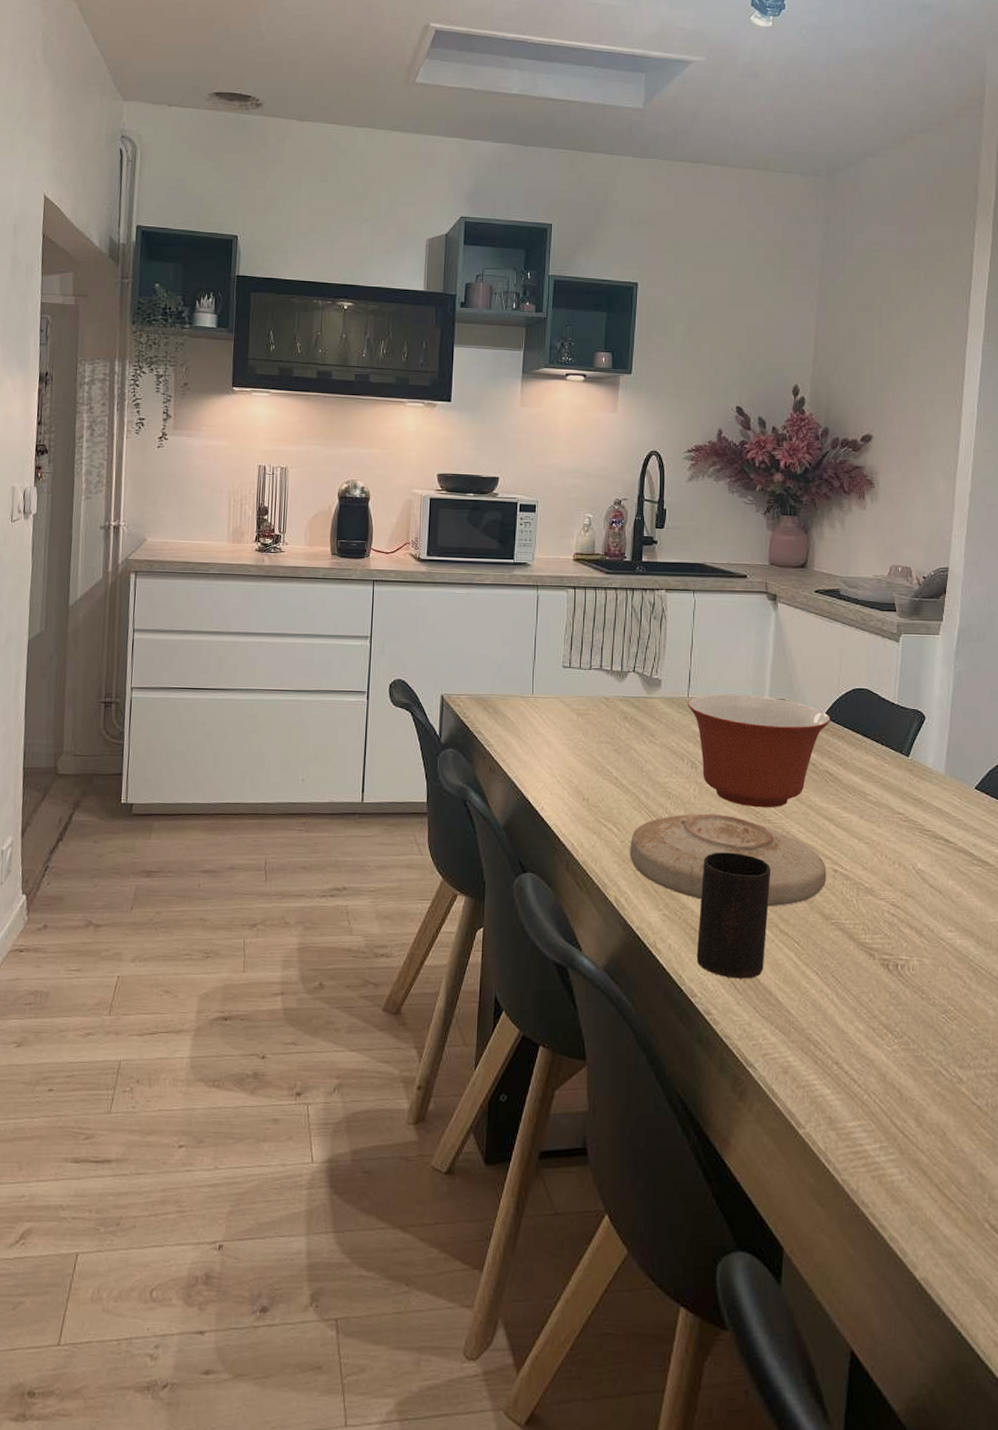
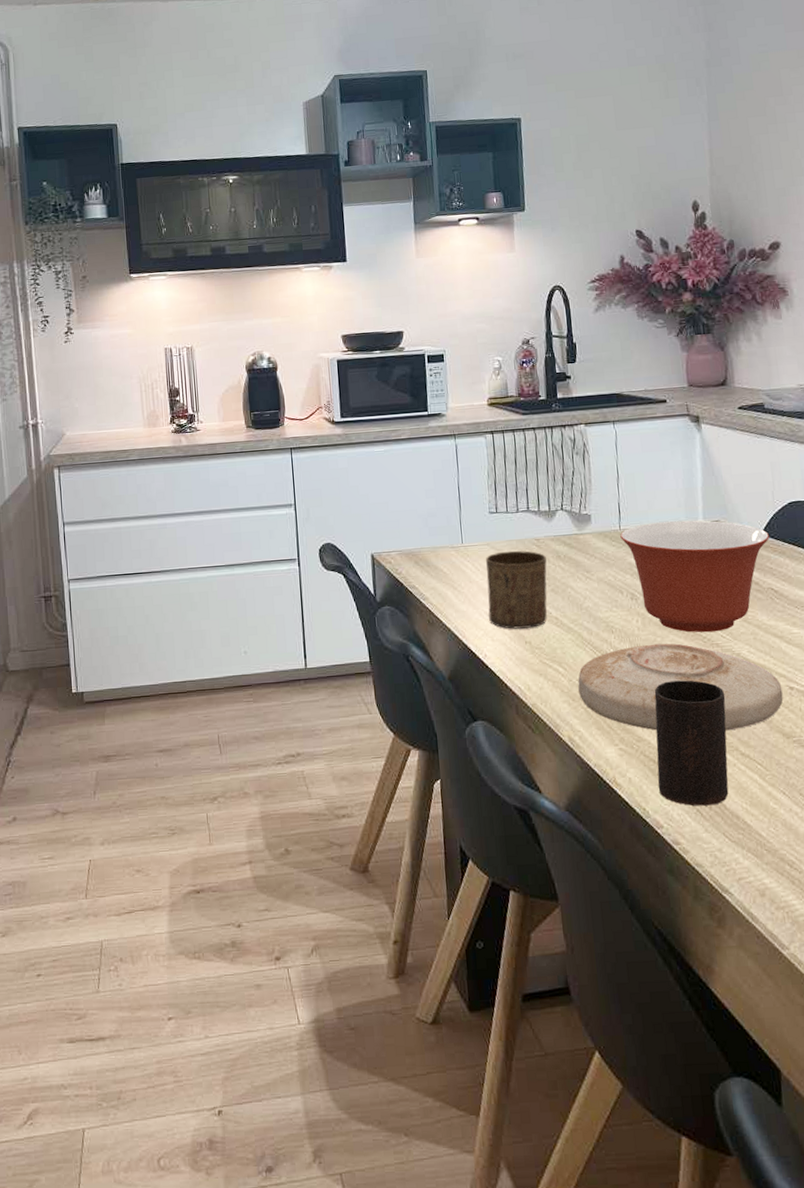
cup: none [550,706,613,785] -> present [486,550,547,629]

